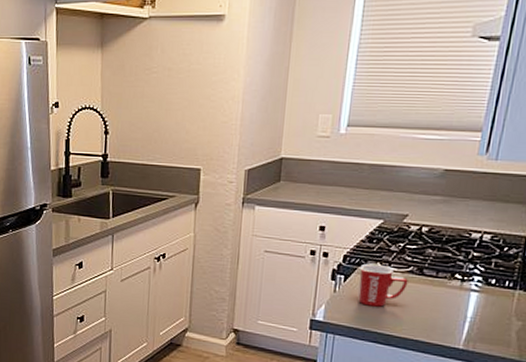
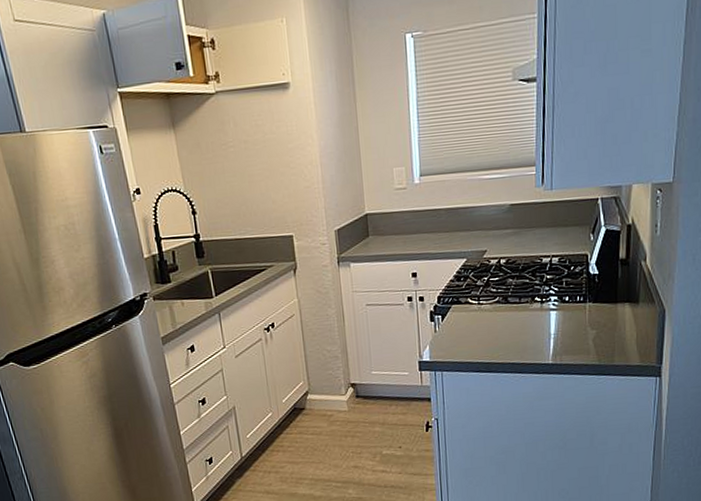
mug: present [358,263,408,307] -> none [454,299,497,340]

